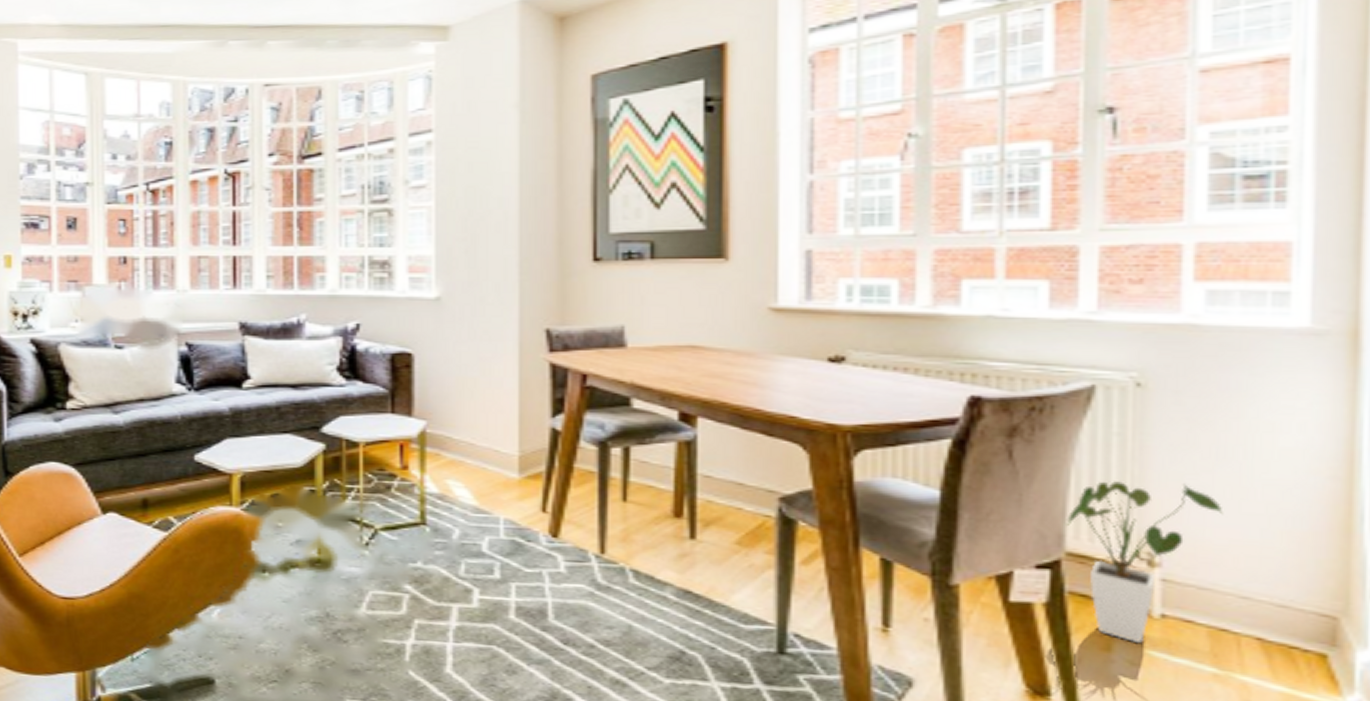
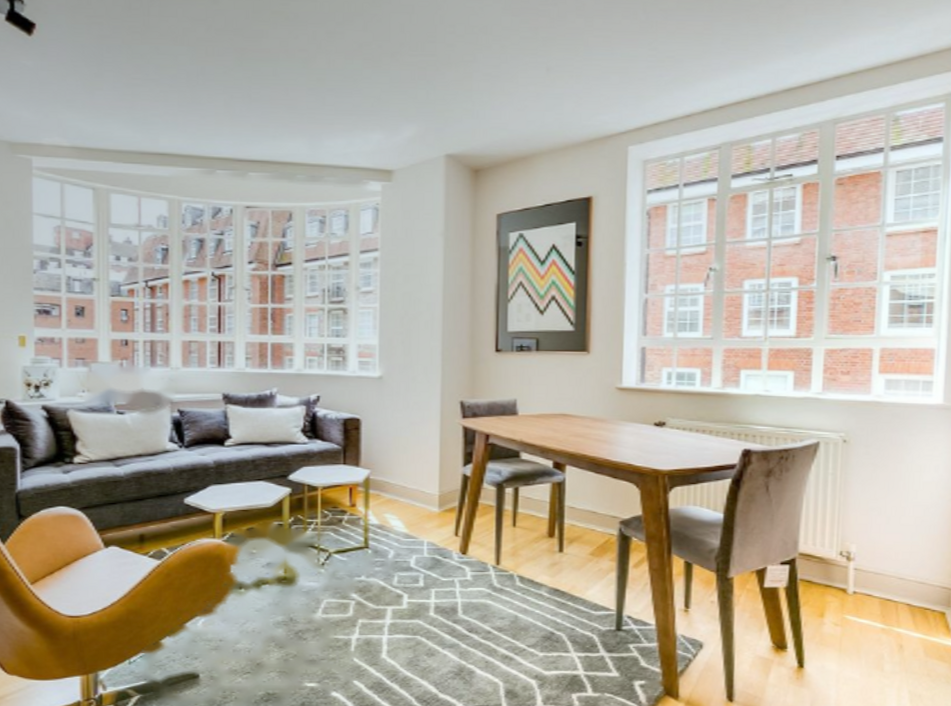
house plant: present [1066,481,1223,643] -> none [799,505,891,611]

